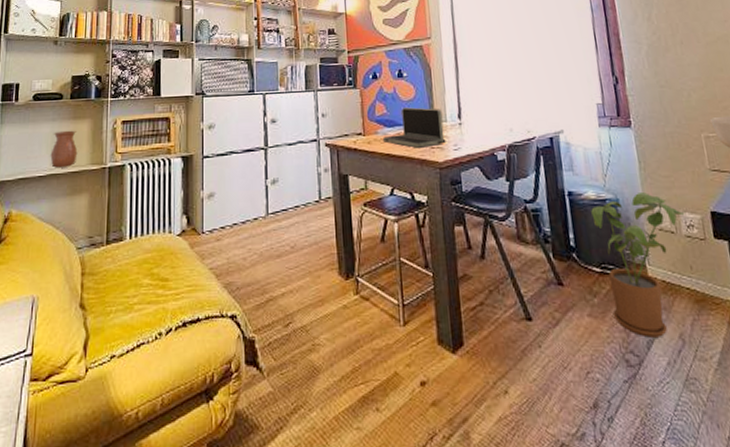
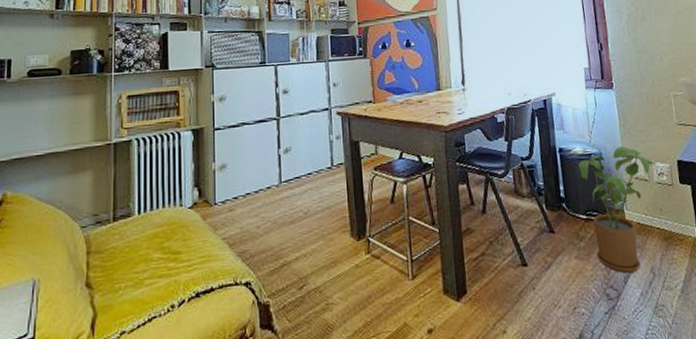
vase: present [50,130,78,168] -> none [49,106,80,146]
laptop: present [383,107,446,148] -> none [392,75,451,114]

